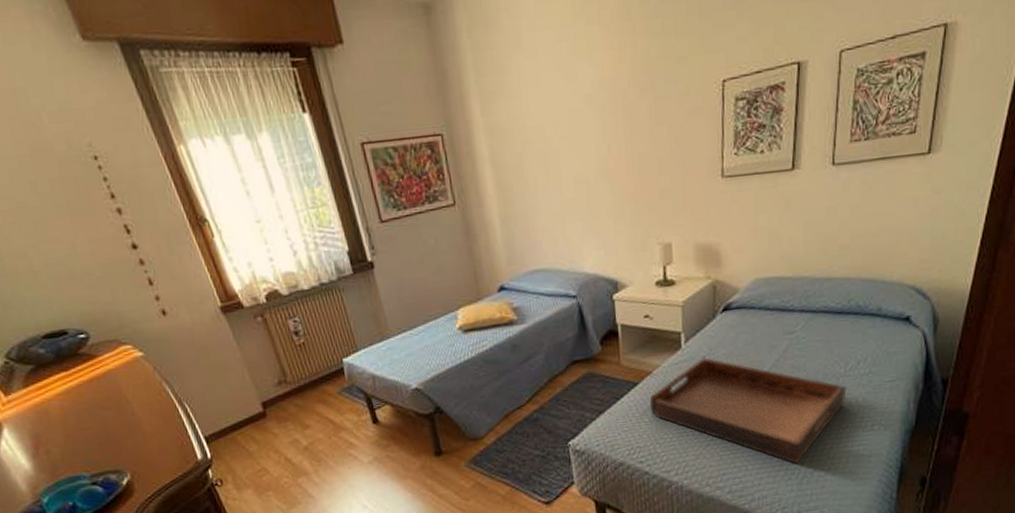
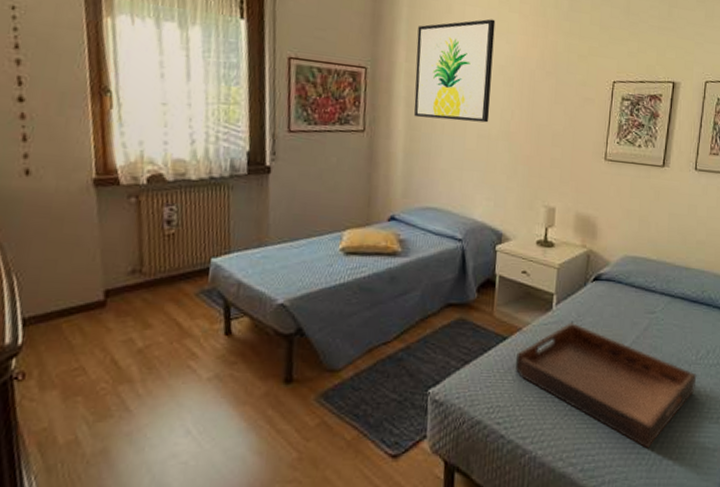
wall art: none [487,40,584,177] -> present [414,19,496,123]

